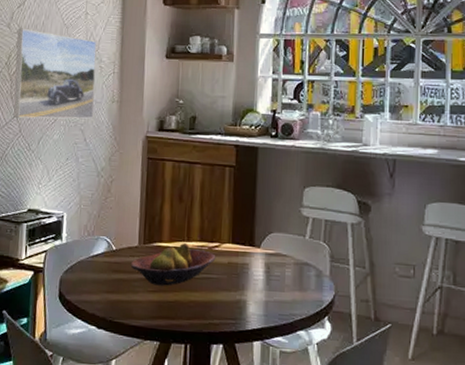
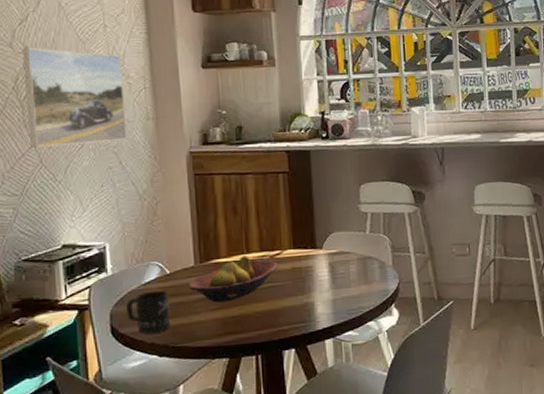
mug: none [74,264,112,305] -> present [126,290,171,334]

